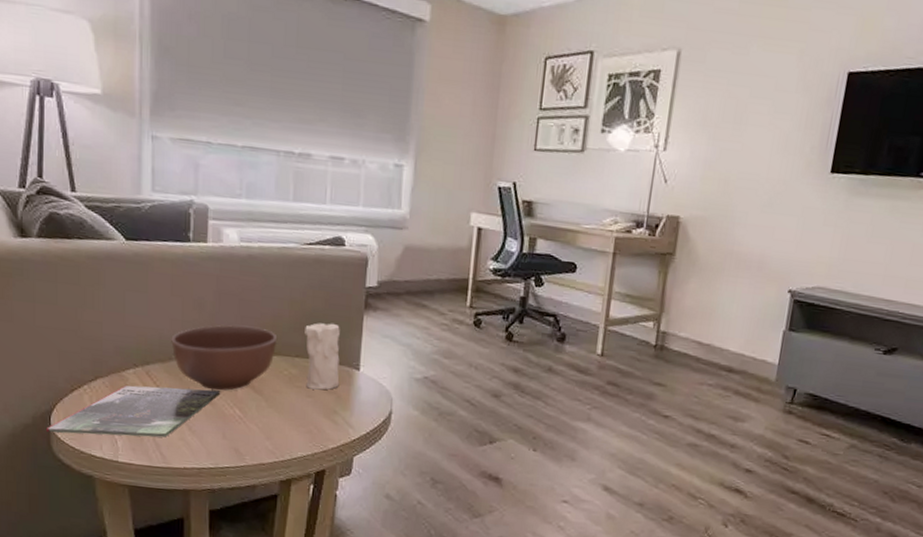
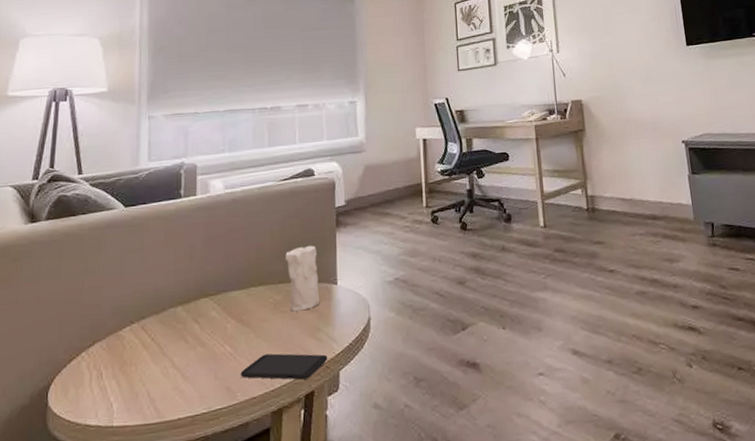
magazine: present [47,385,221,438] -> none [43,331,212,410]
bowl: present [171,325,278,391] -> none [165,262,262,332]
mobile phone: none [250,425,343,457] -> present [241,353,328,380]

